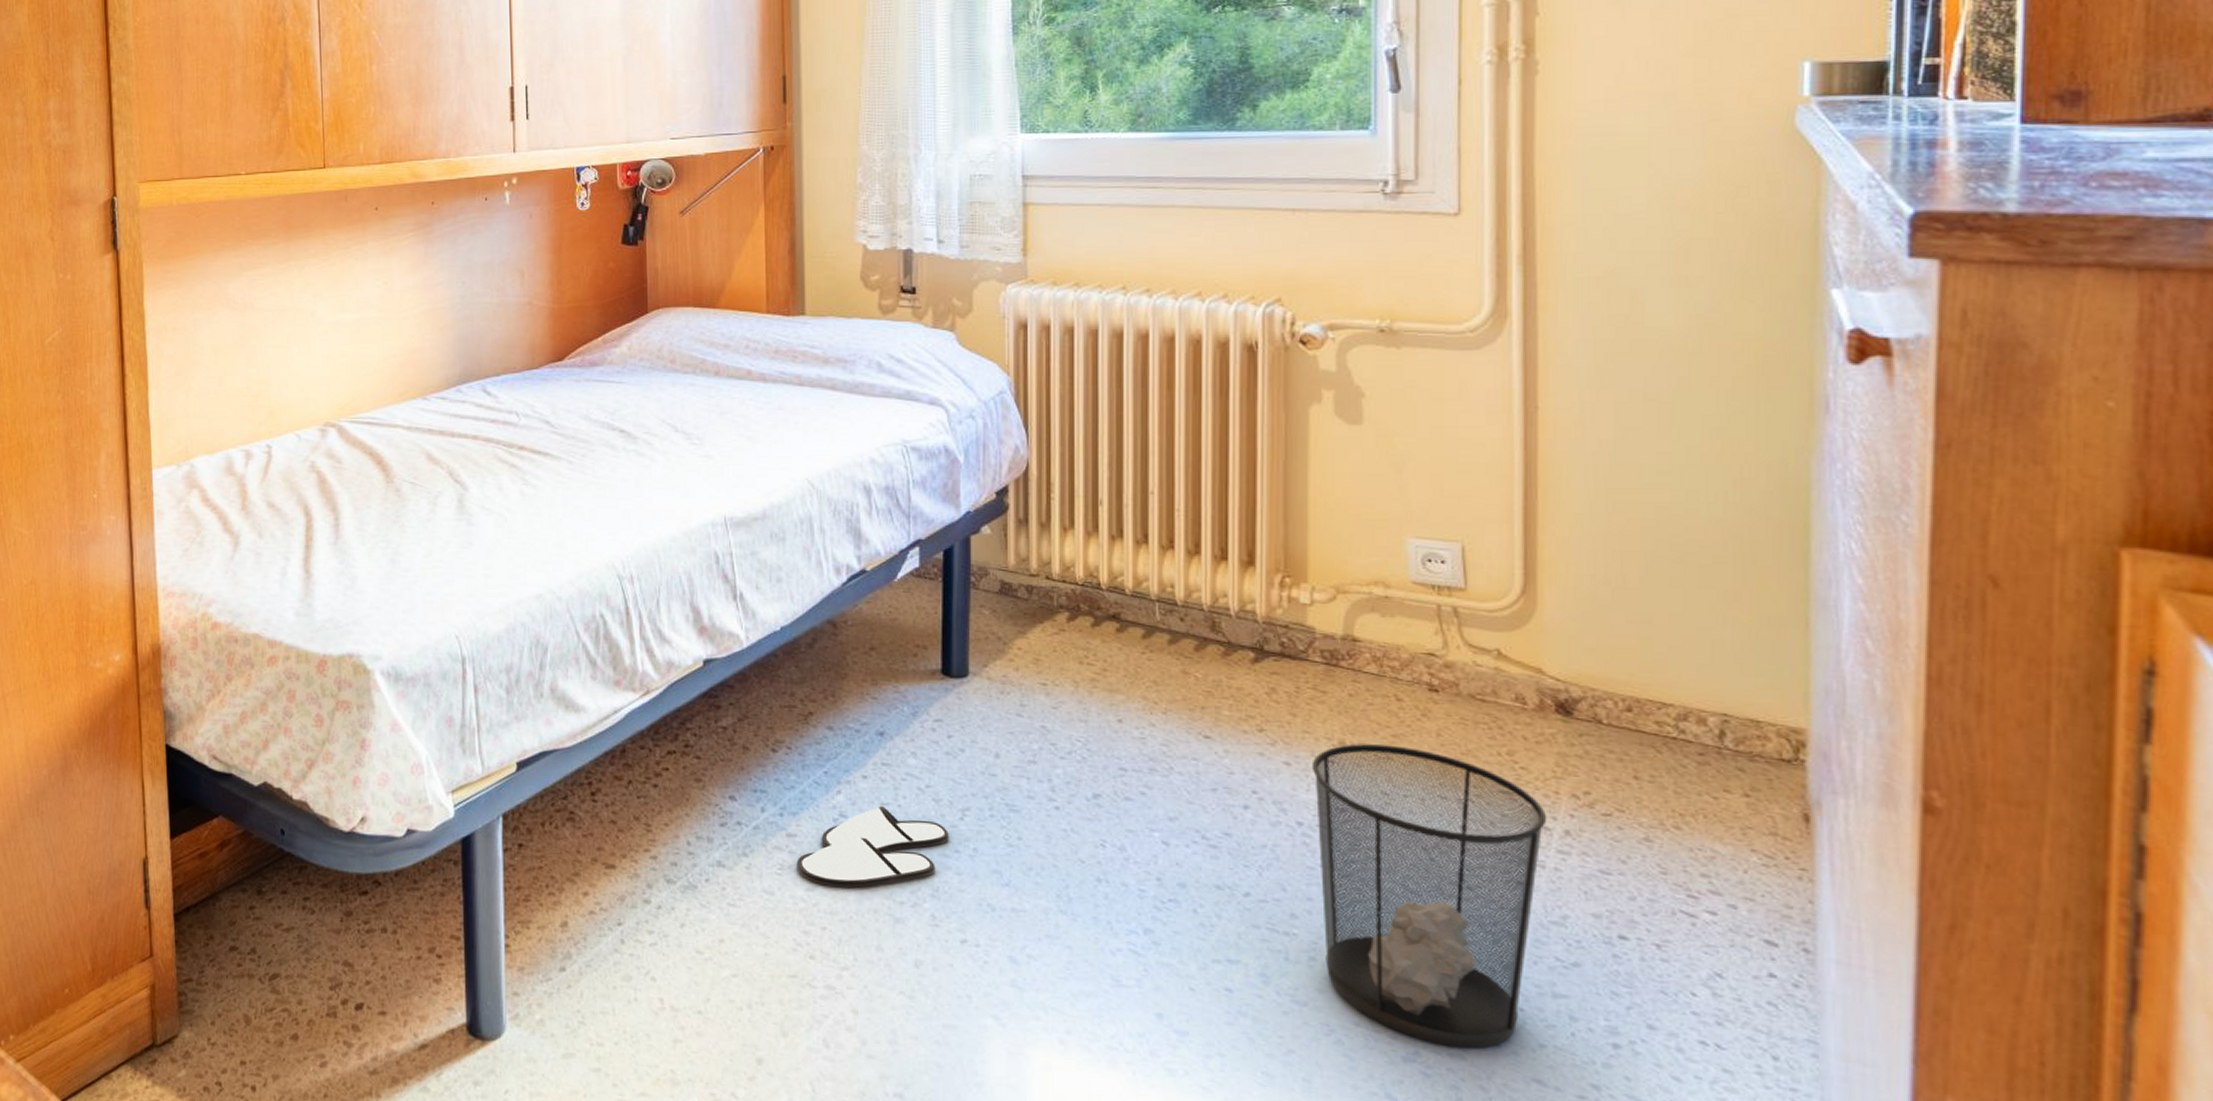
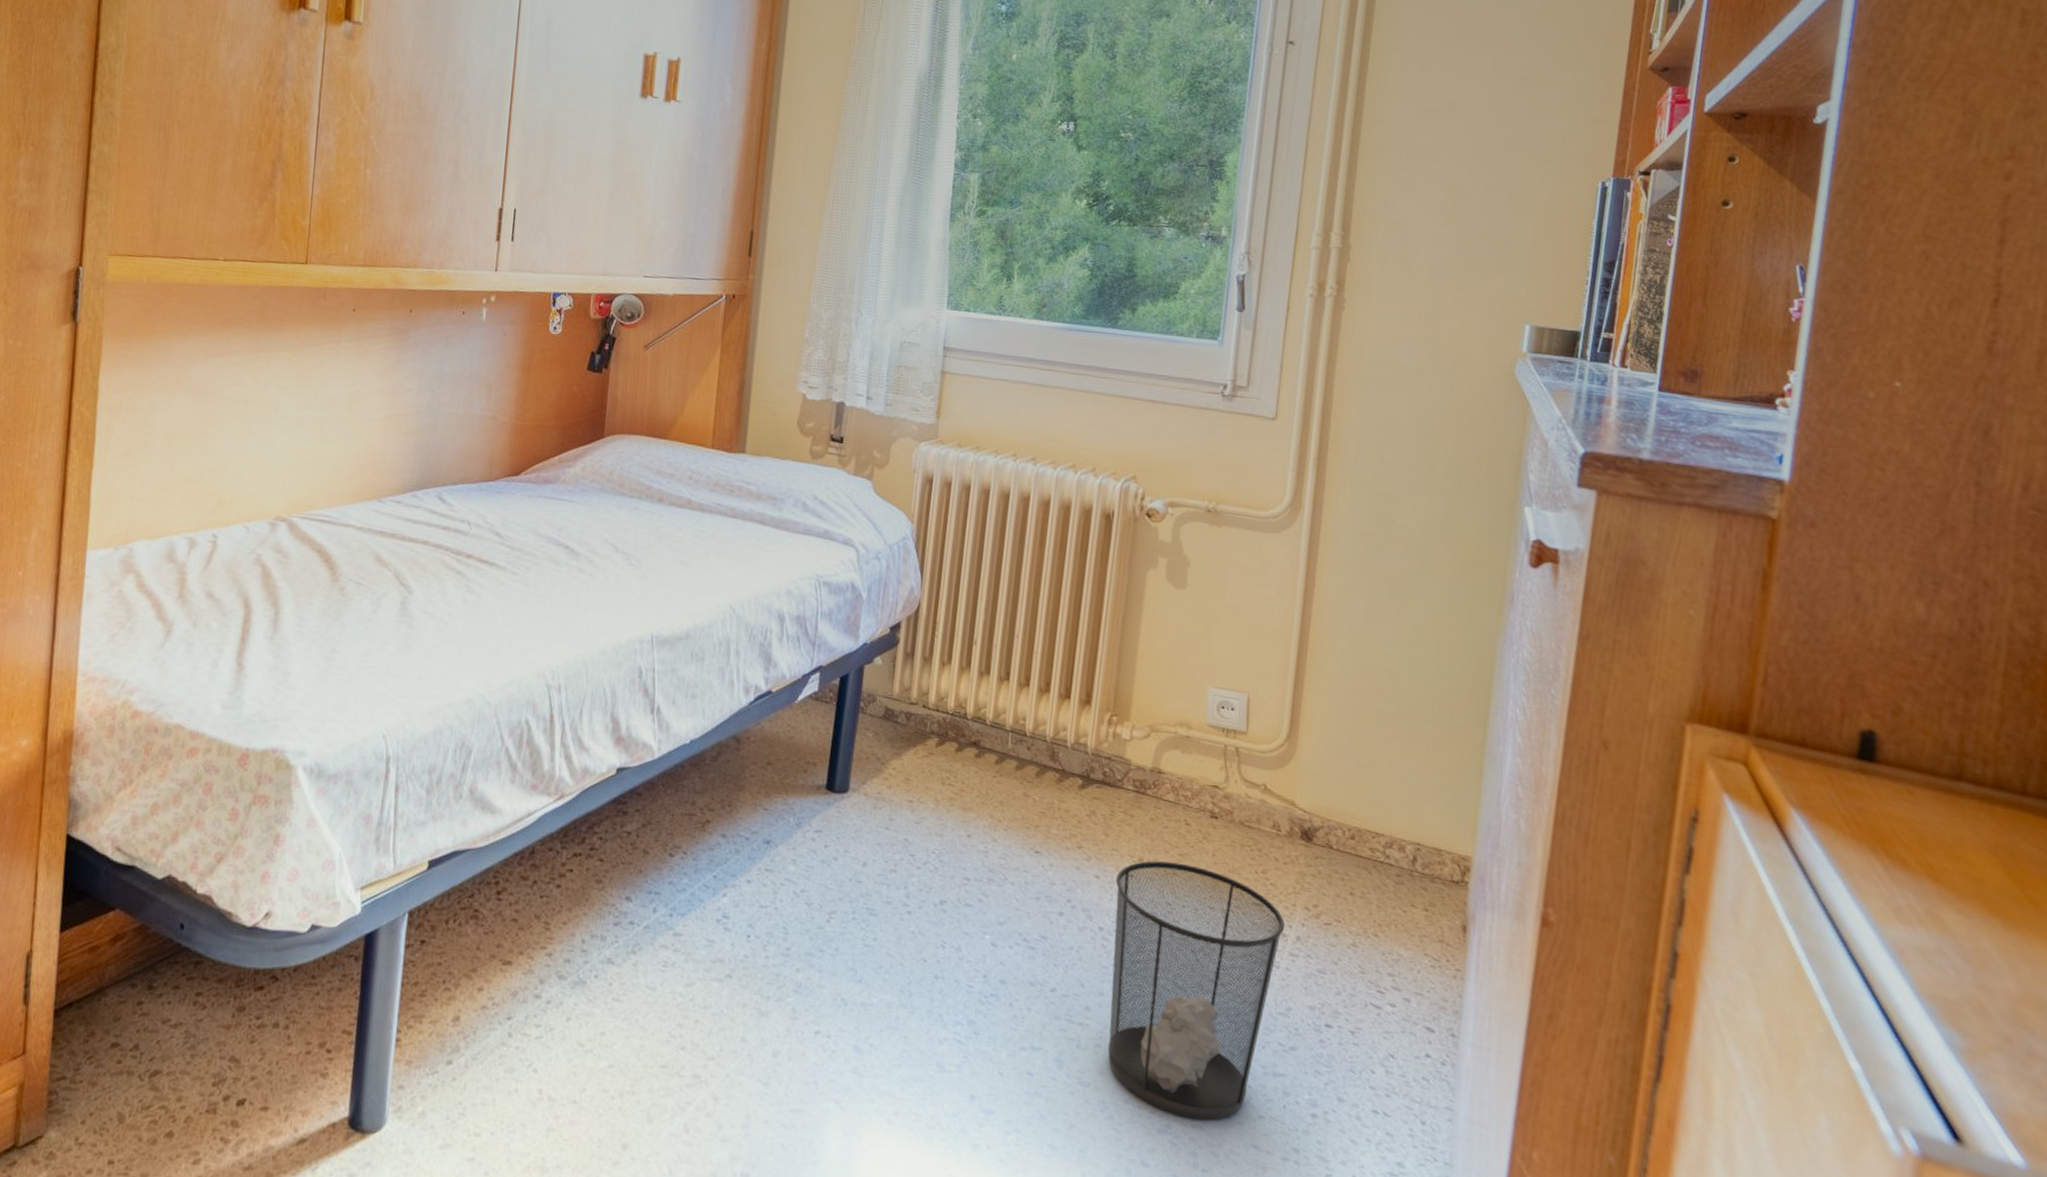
slippers: present [796,805,949,888] -> none [679,908,816,984]

